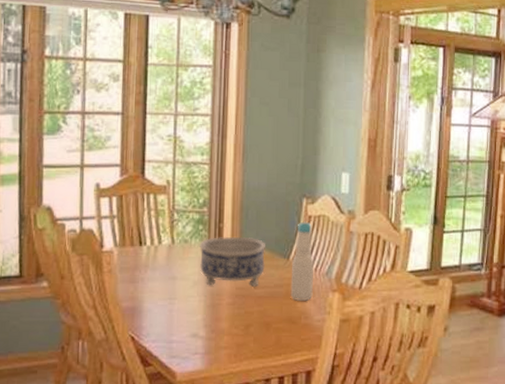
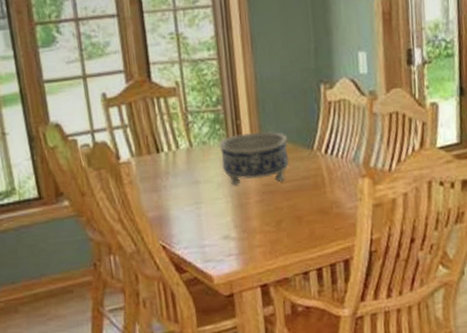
bottle: present [290,221,315,301] -> none [316,107,342,191]

